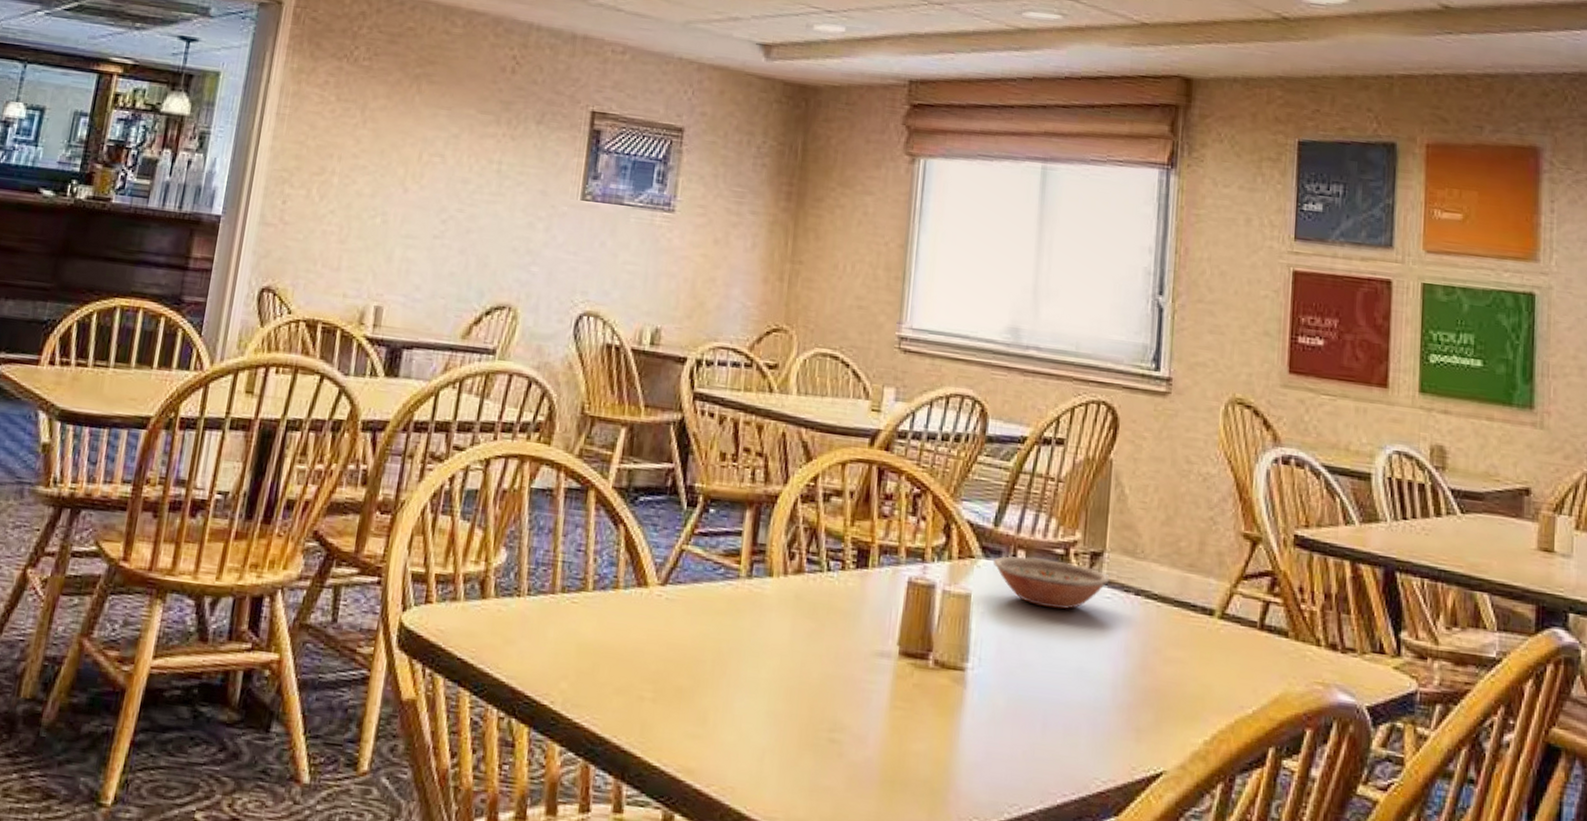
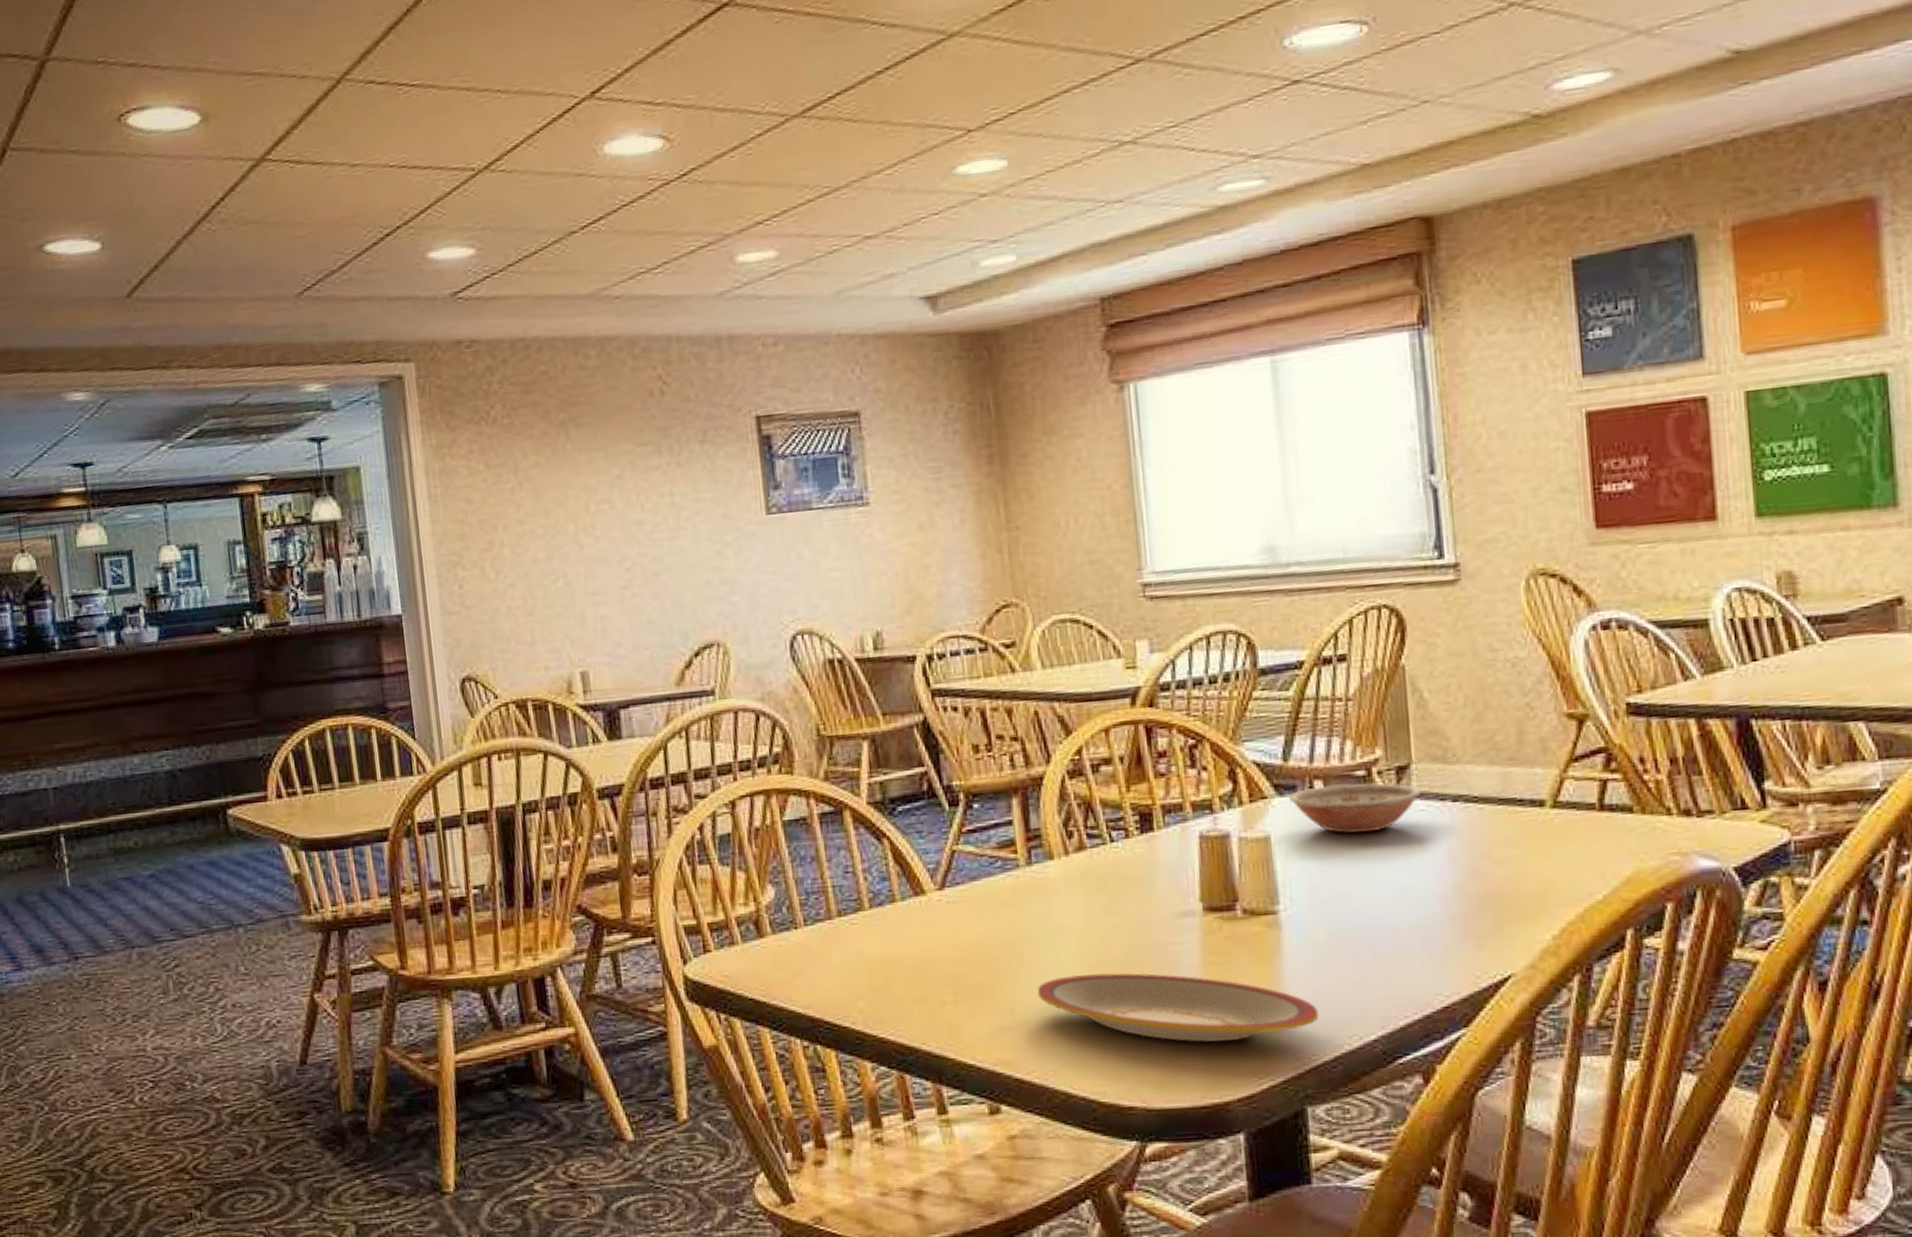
plate: none [731,694,987,790] -> present [1037,972,1319,1042]

